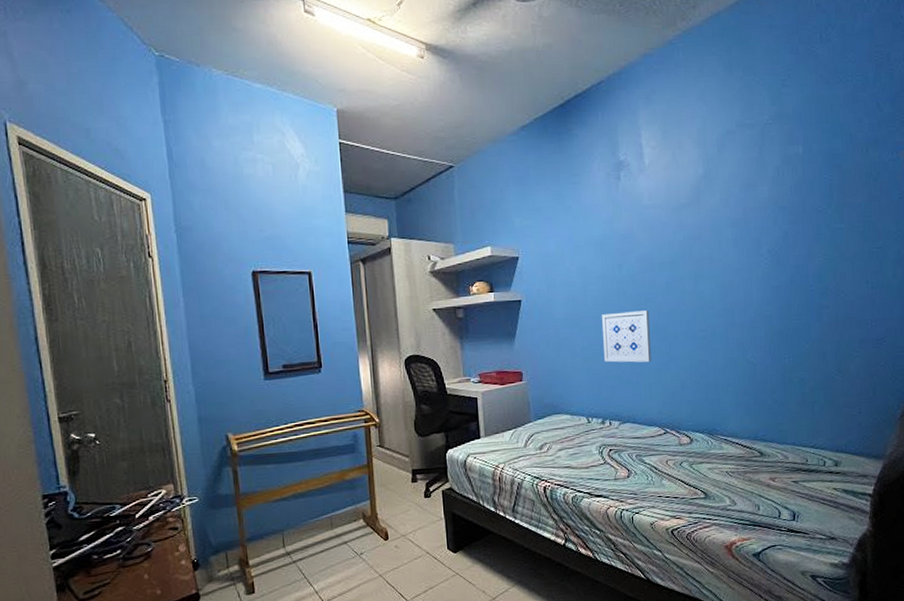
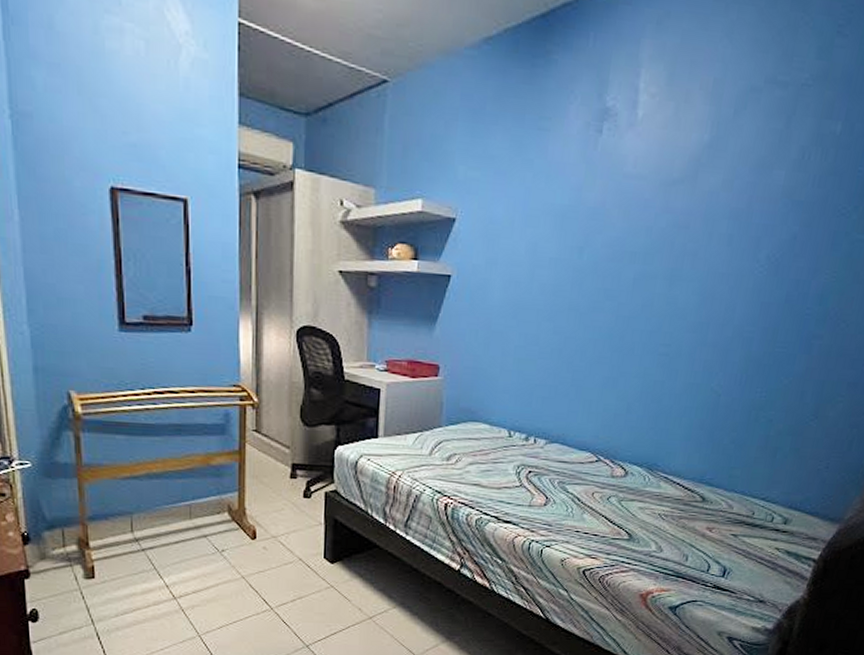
wall art: present [602,310,651,363] -> none [541,308,606,374]

